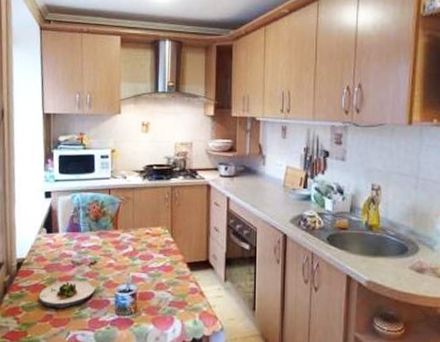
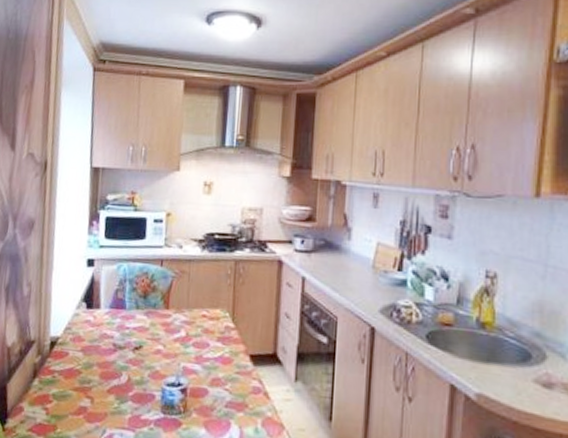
salad plate: present [39,280,96,309] -> none [72,366,139,401]

